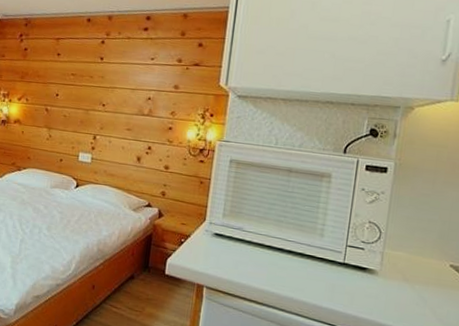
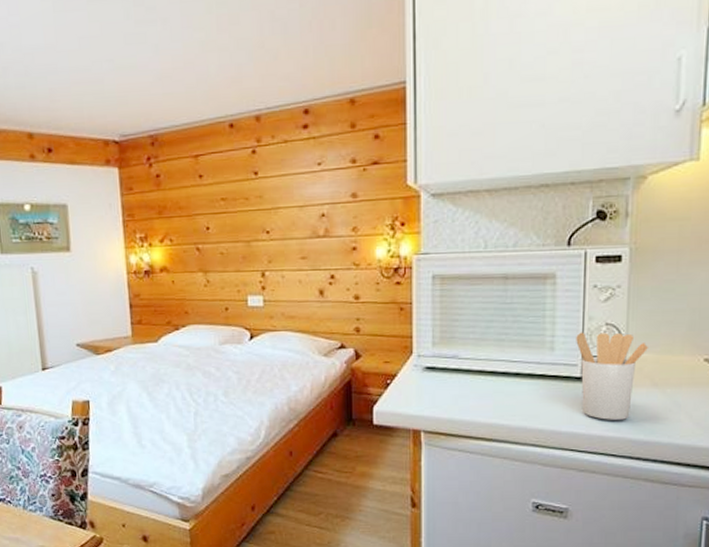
utensil holder: none [342,225,403,306] -> present [576,332,648,420]

